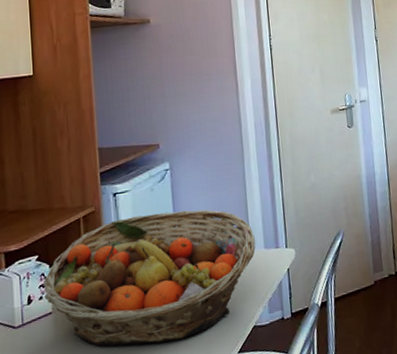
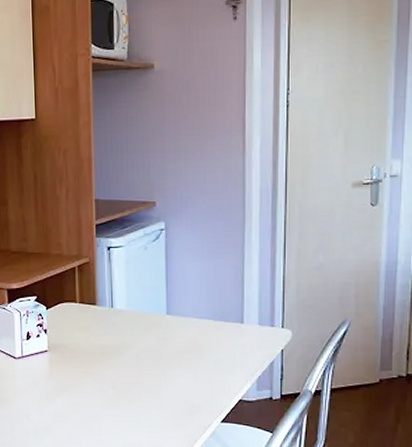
fruit basket: present [43,209,256,346] -> none [41,273,250,397]

